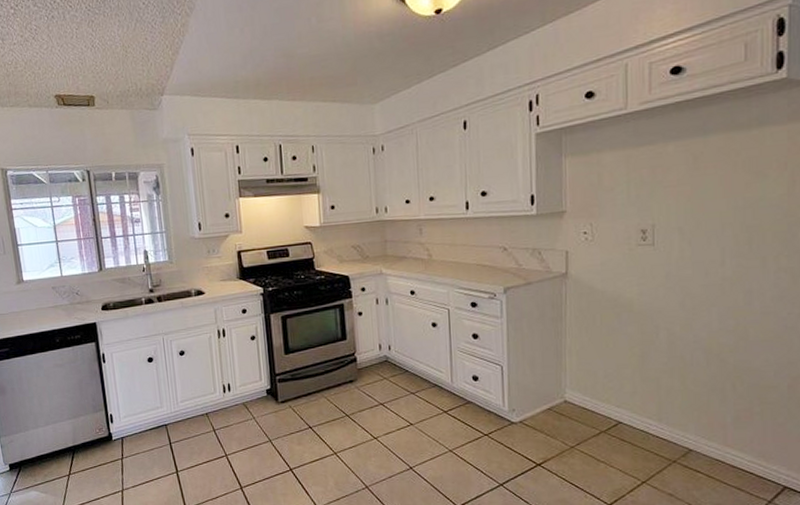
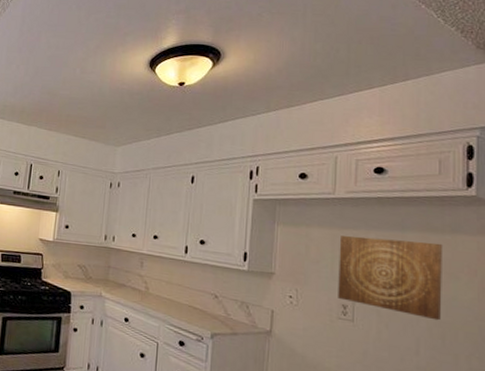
wall art: none [634,141,750,227] -> present [338,235,443,321]

